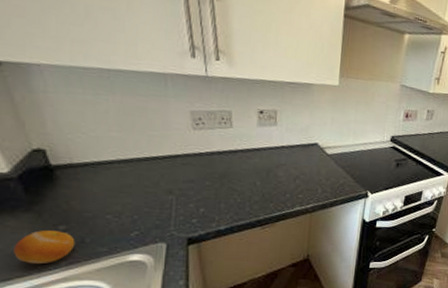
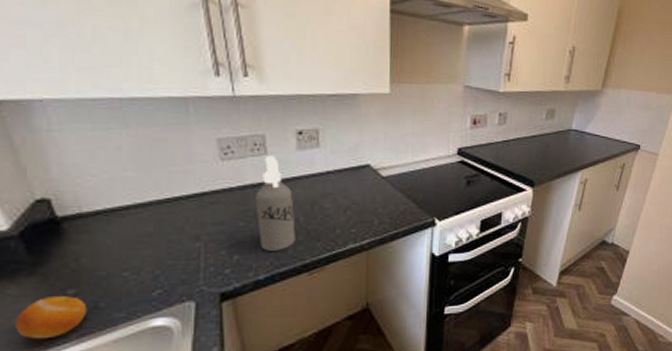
spray bottle: none [220,128,253,208] -> present [255,155,296,251]

